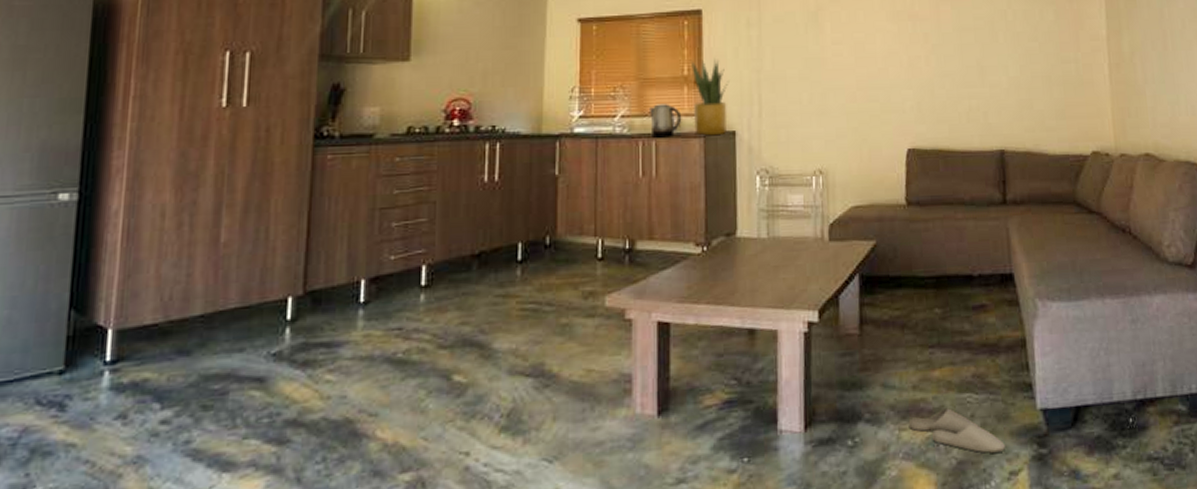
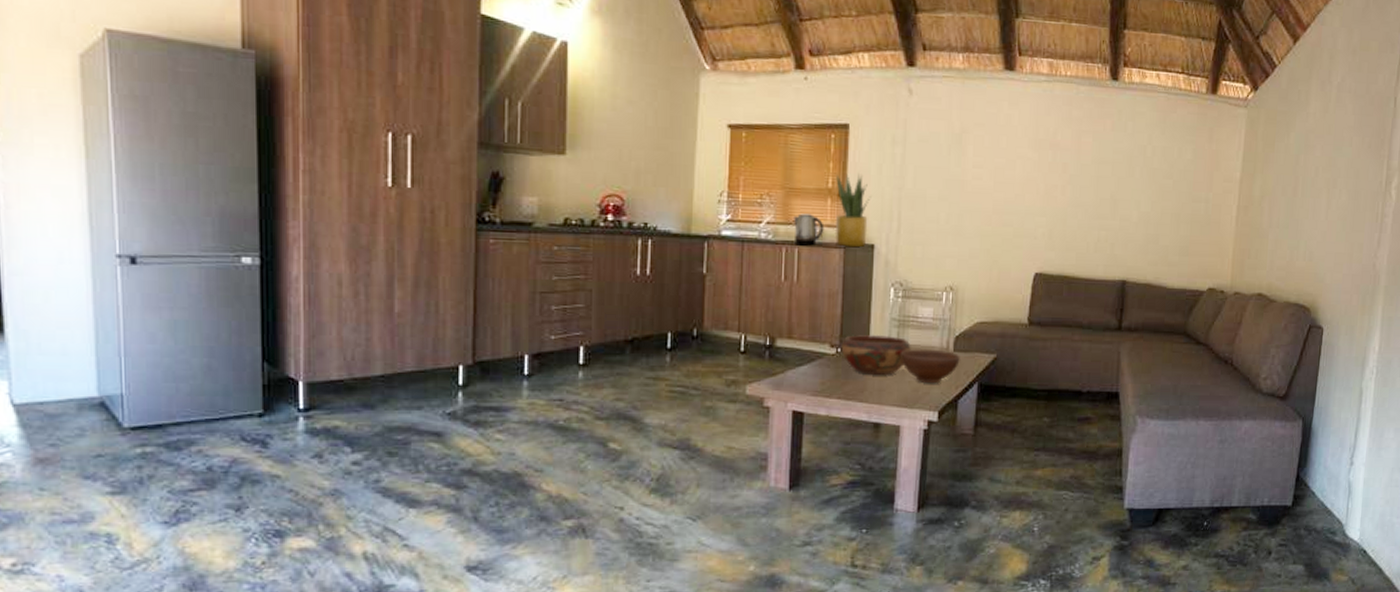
decorative bowl: none [707,228,784,274] -> present [841,334,912,375]
bowl: none [772,240,837,279] -> present [901,349,960,384]
slippers: present [908,408,1005,454] -> none [1009,502,1092,541]

